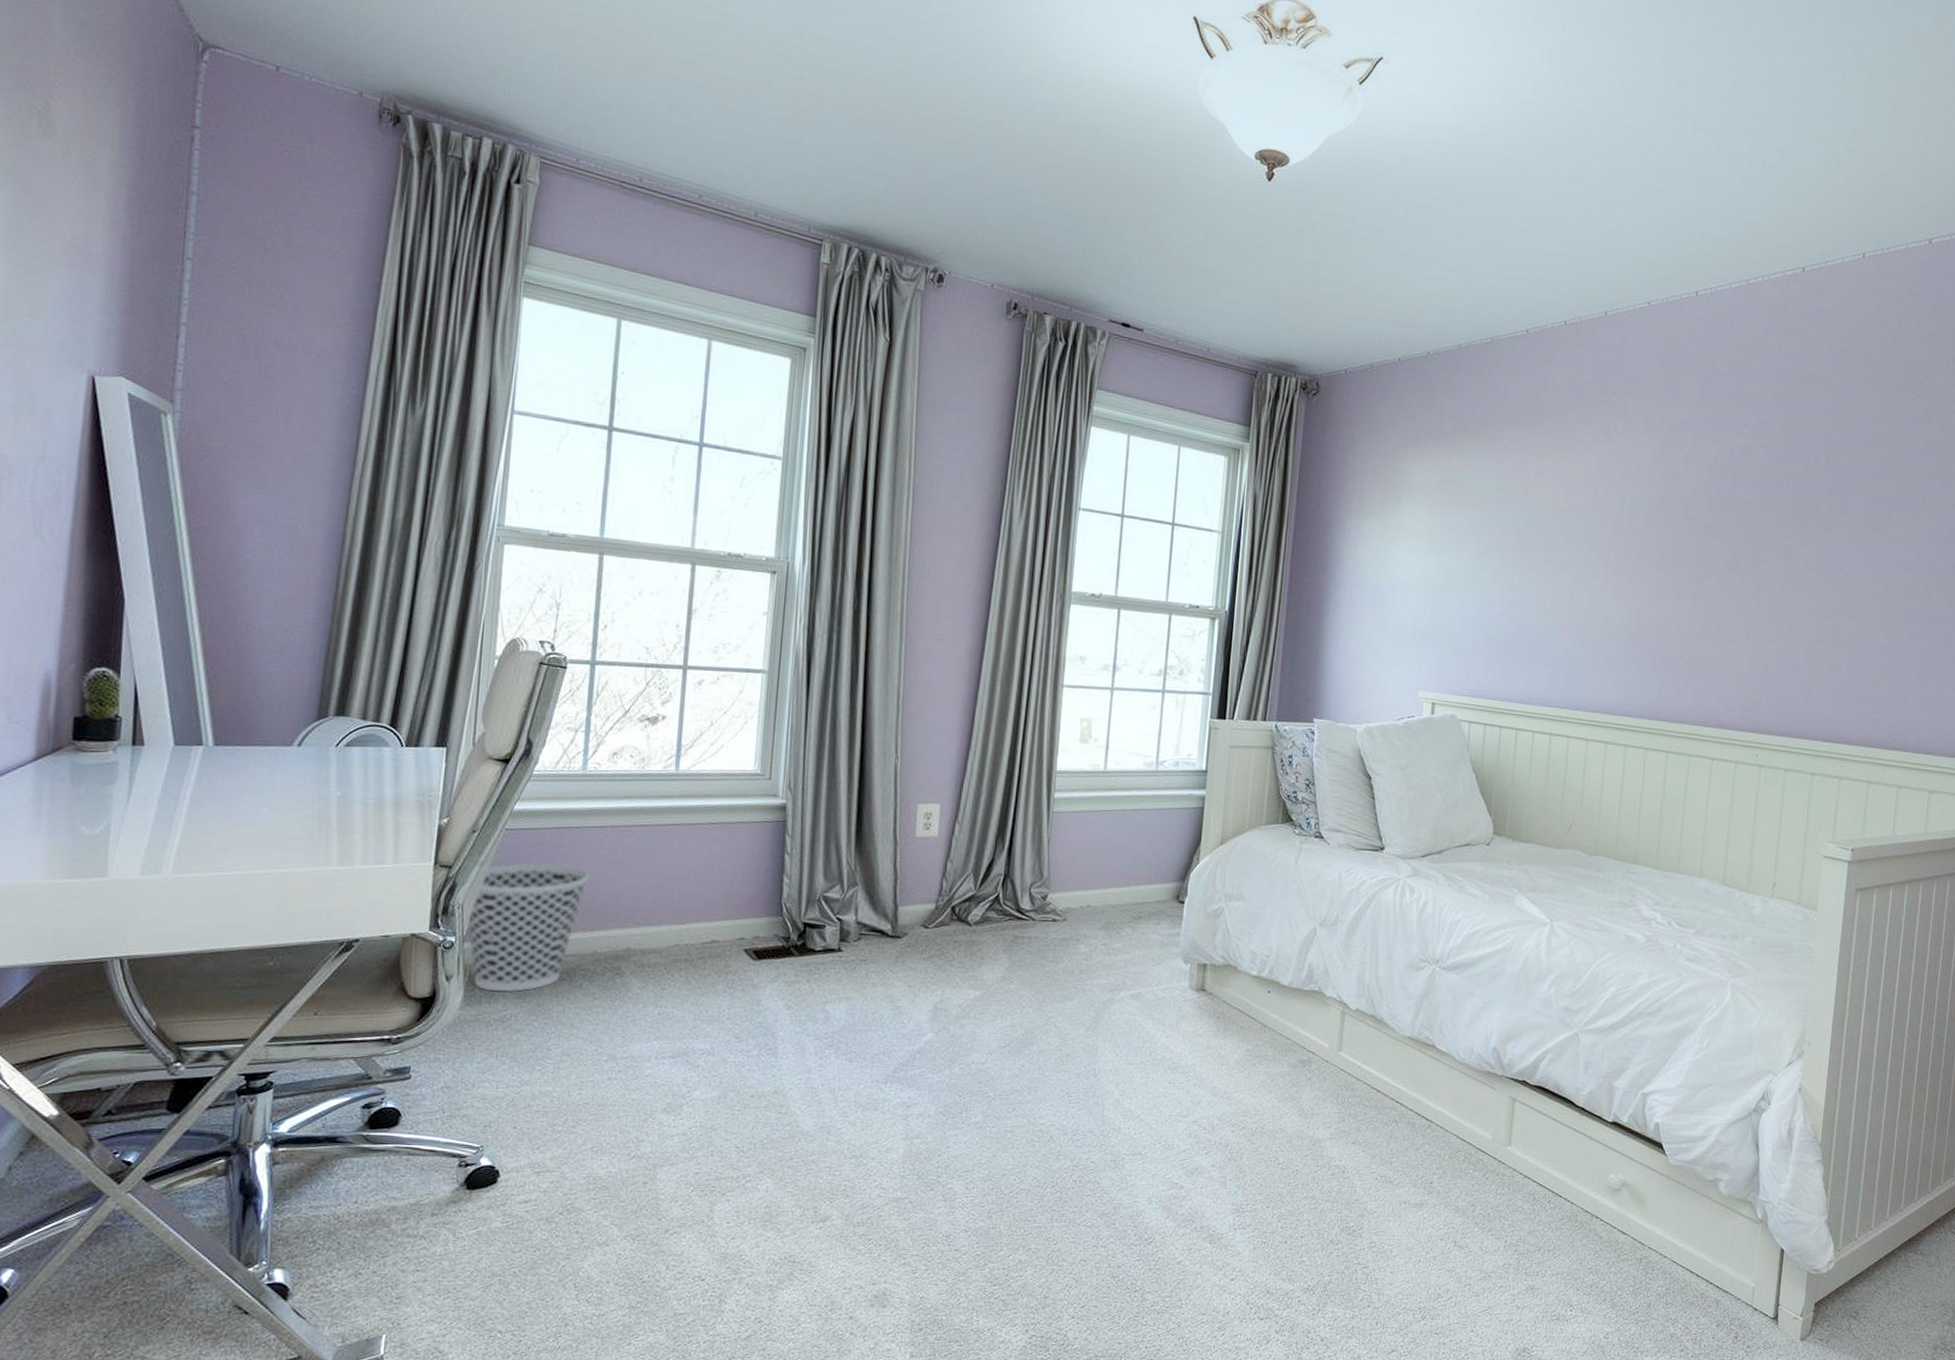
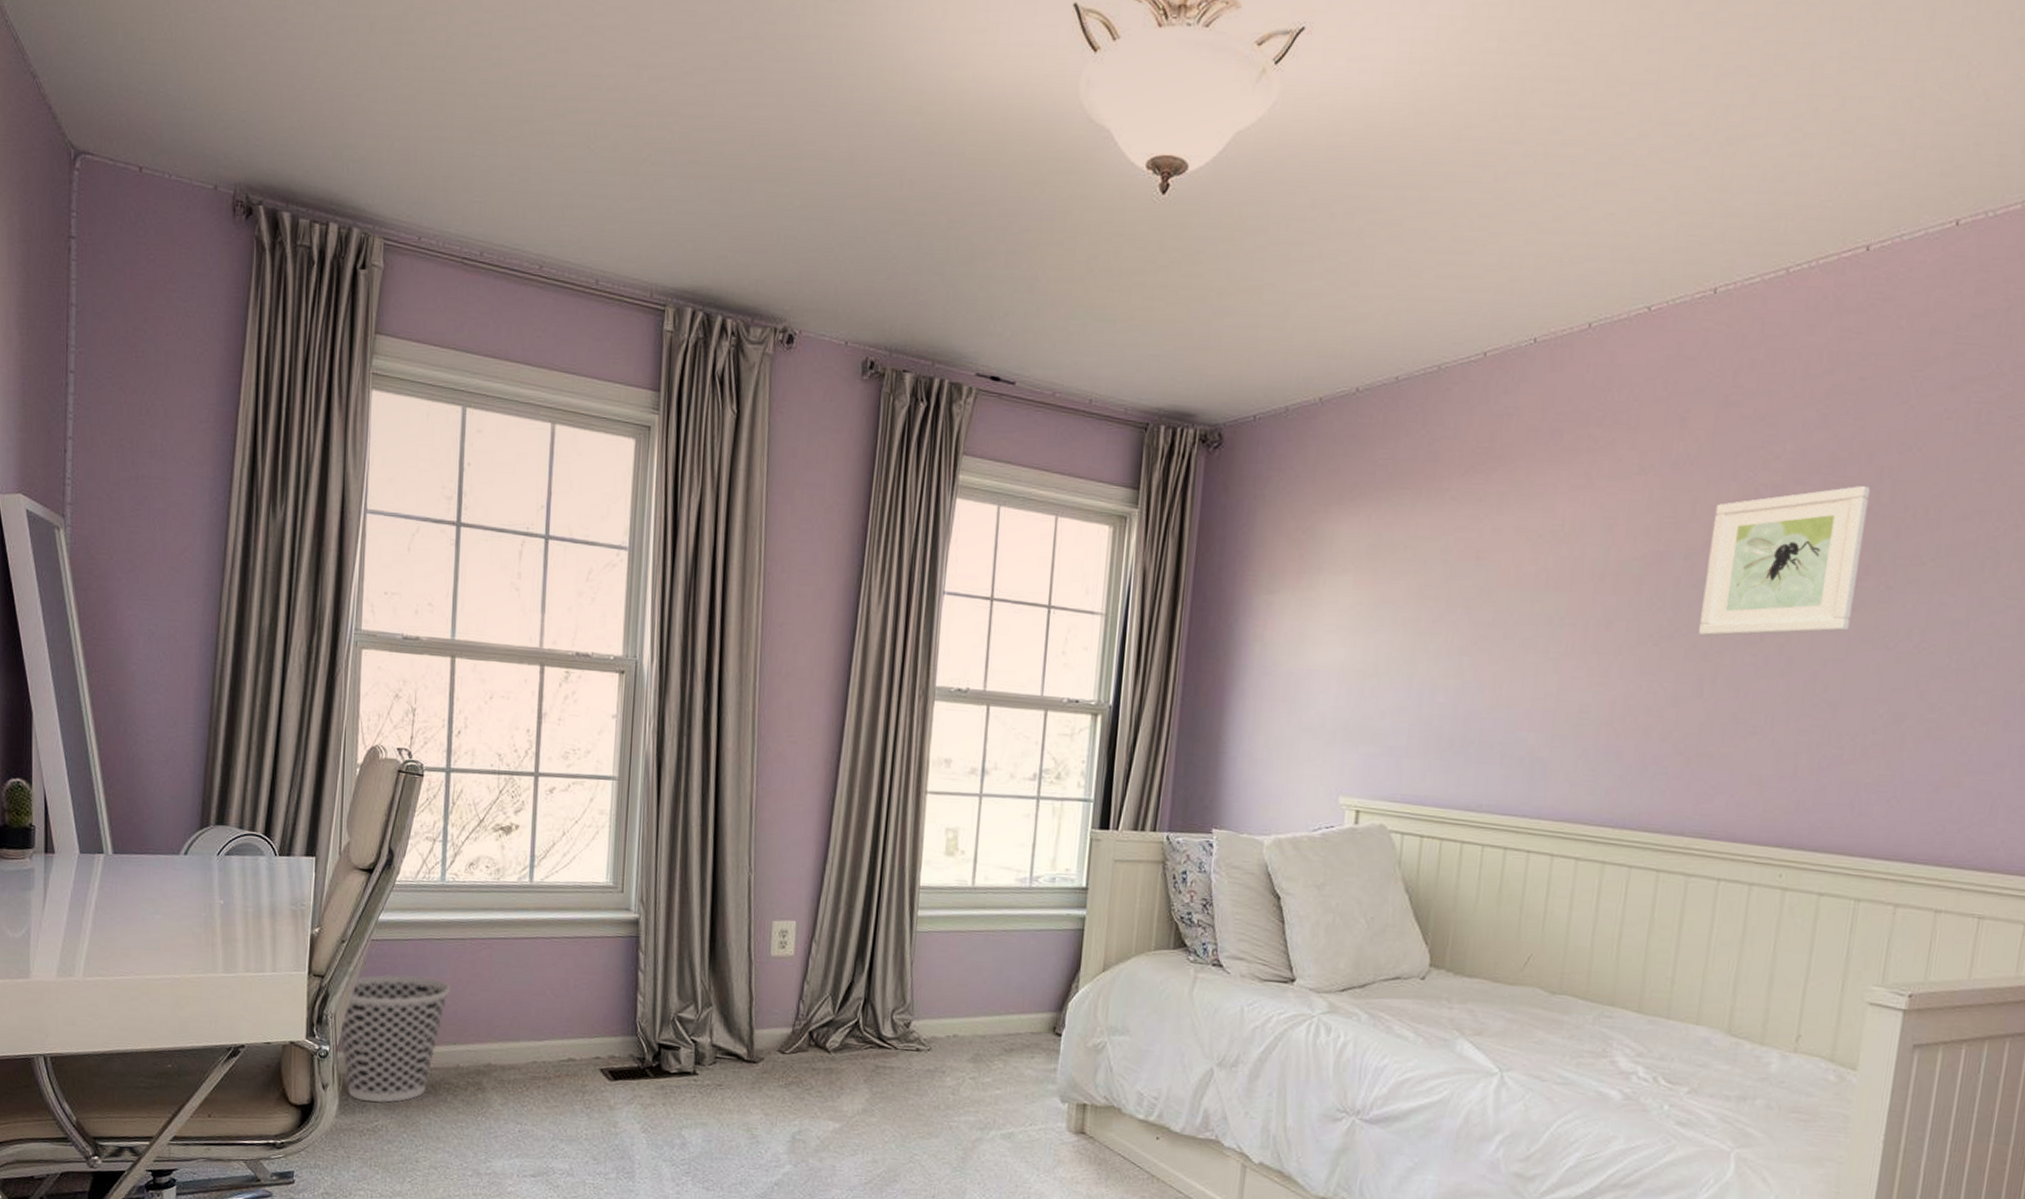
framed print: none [1692,450,1811,564] -> present [1699,485,1871,637]

